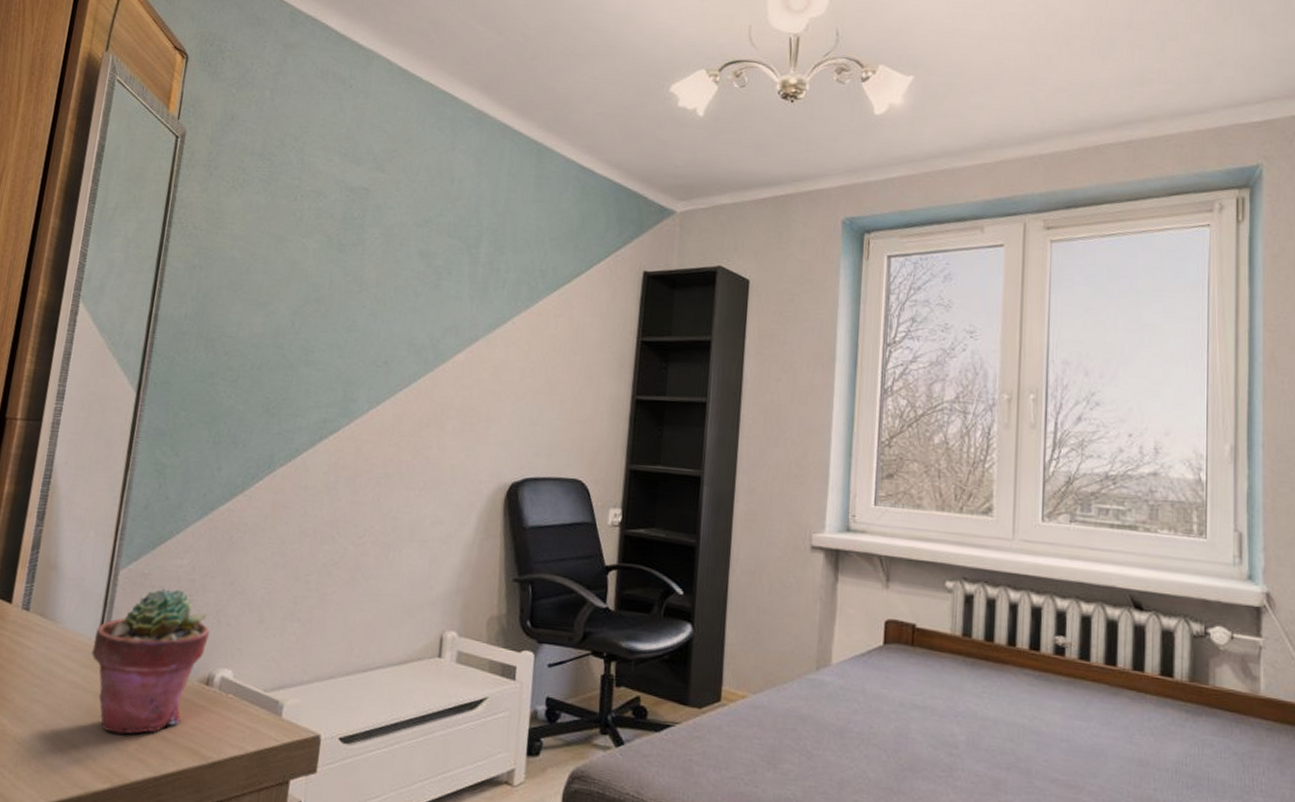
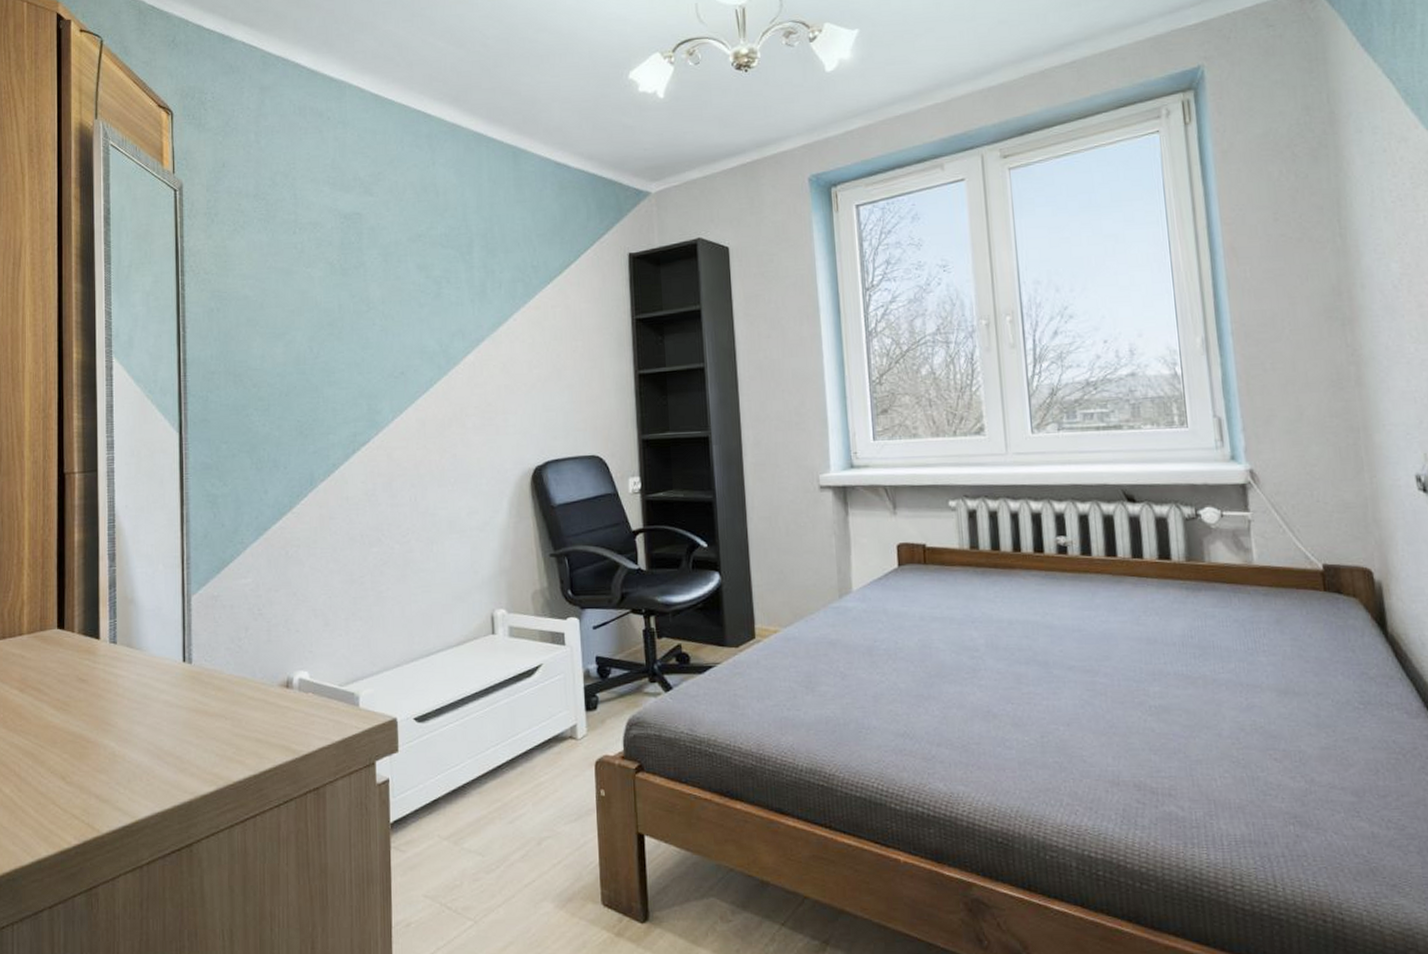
potted succulent: present [91,588,210,734] -> none [179,606,282,742]

